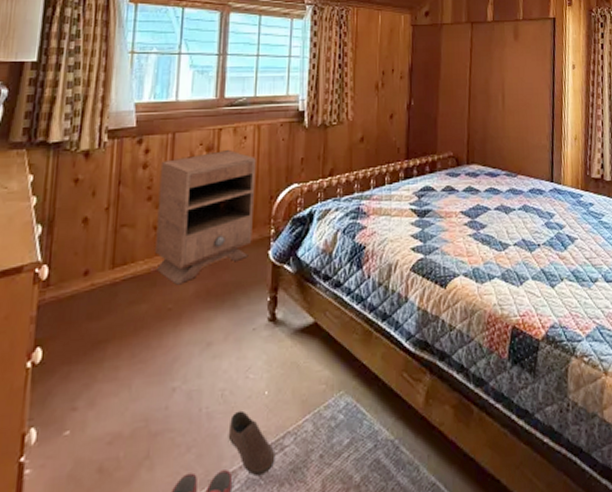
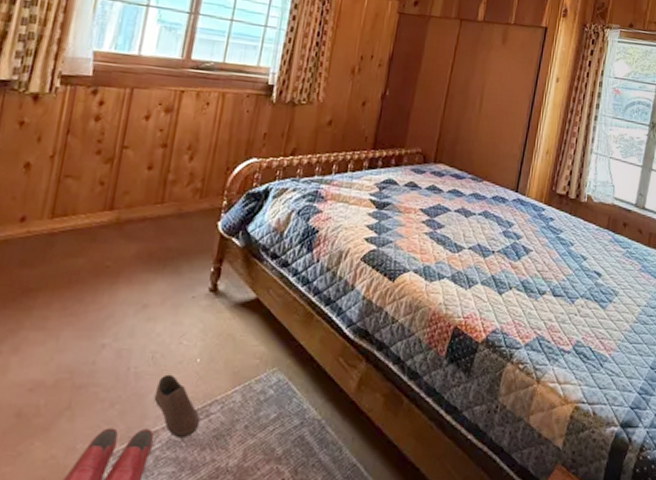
nightstand: present [155,150,256,285] -> none [97,114,217,244]

